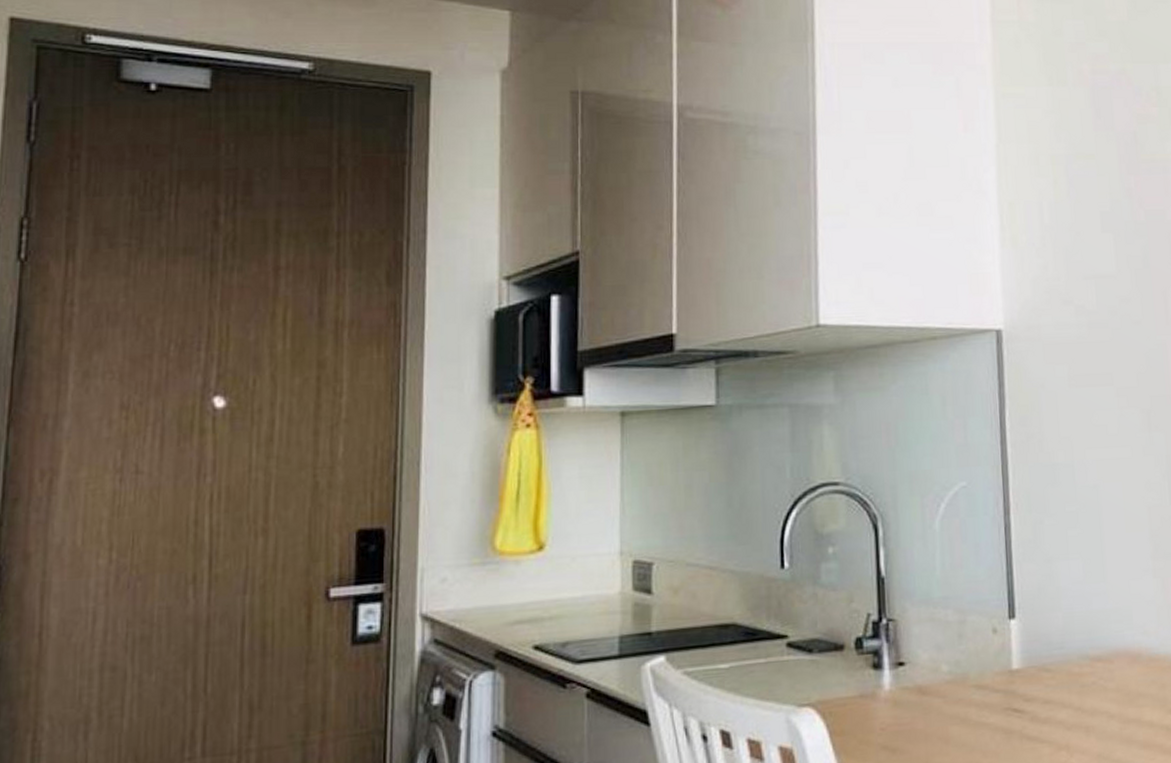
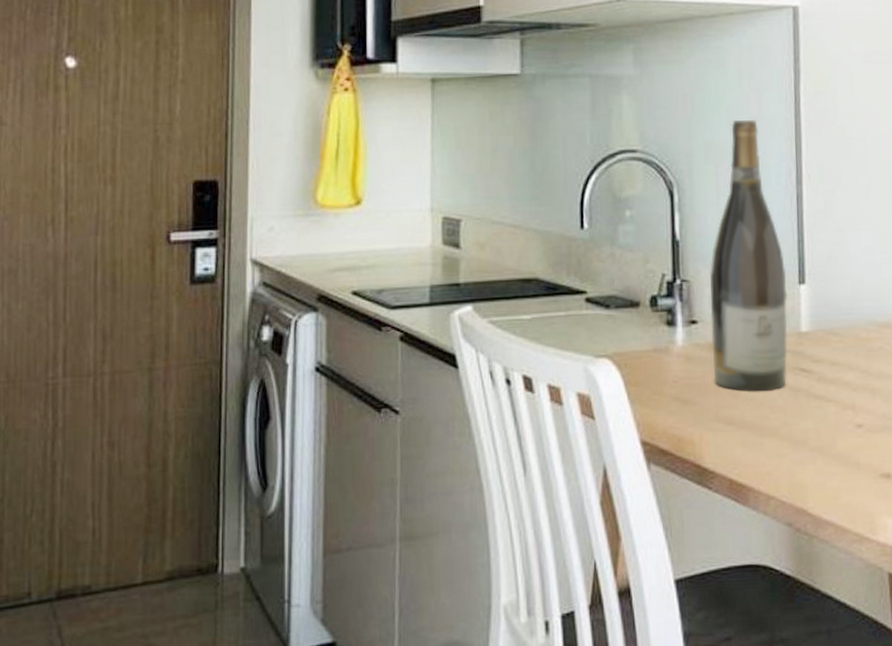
wine bottle: none [916,448,999,736] -> present [709,119,788,391]

